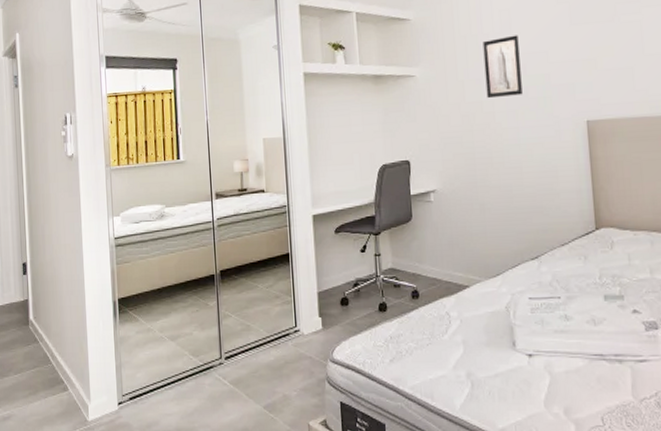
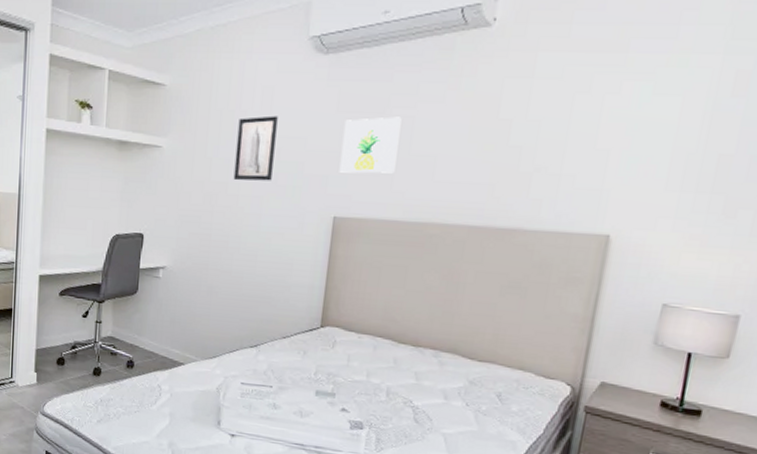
wall art: none [579,22,634,79] -> present [339,116,402,174]

